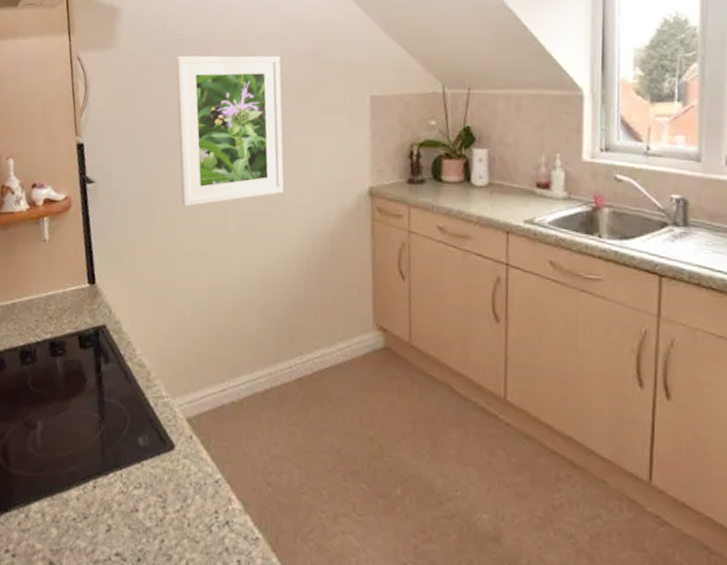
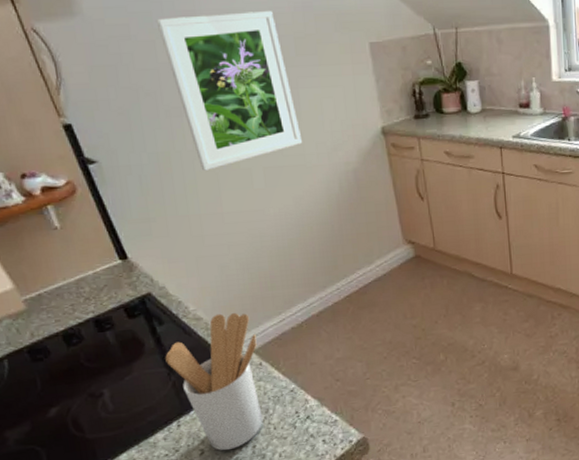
utensil holder: none [100,364,194,537] -> present [165,313,263,451]

